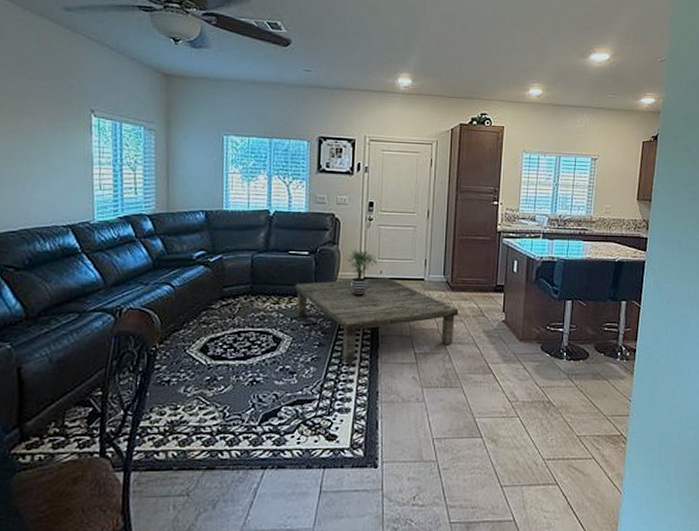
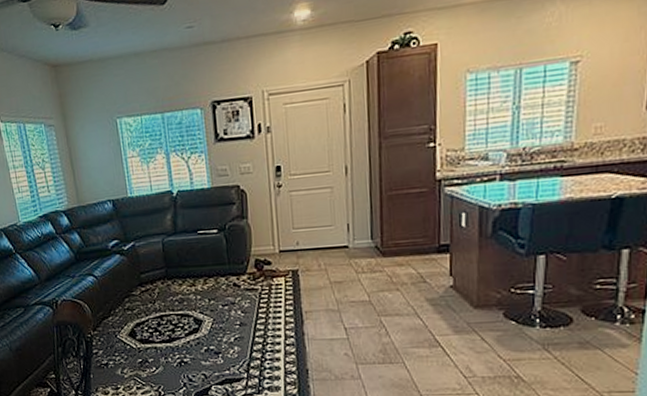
coffee table: present [294,278,459,363] -> none [208,249,394,341]
potted plant: present [346,249,378,297] -> none [258,220,293,273]

